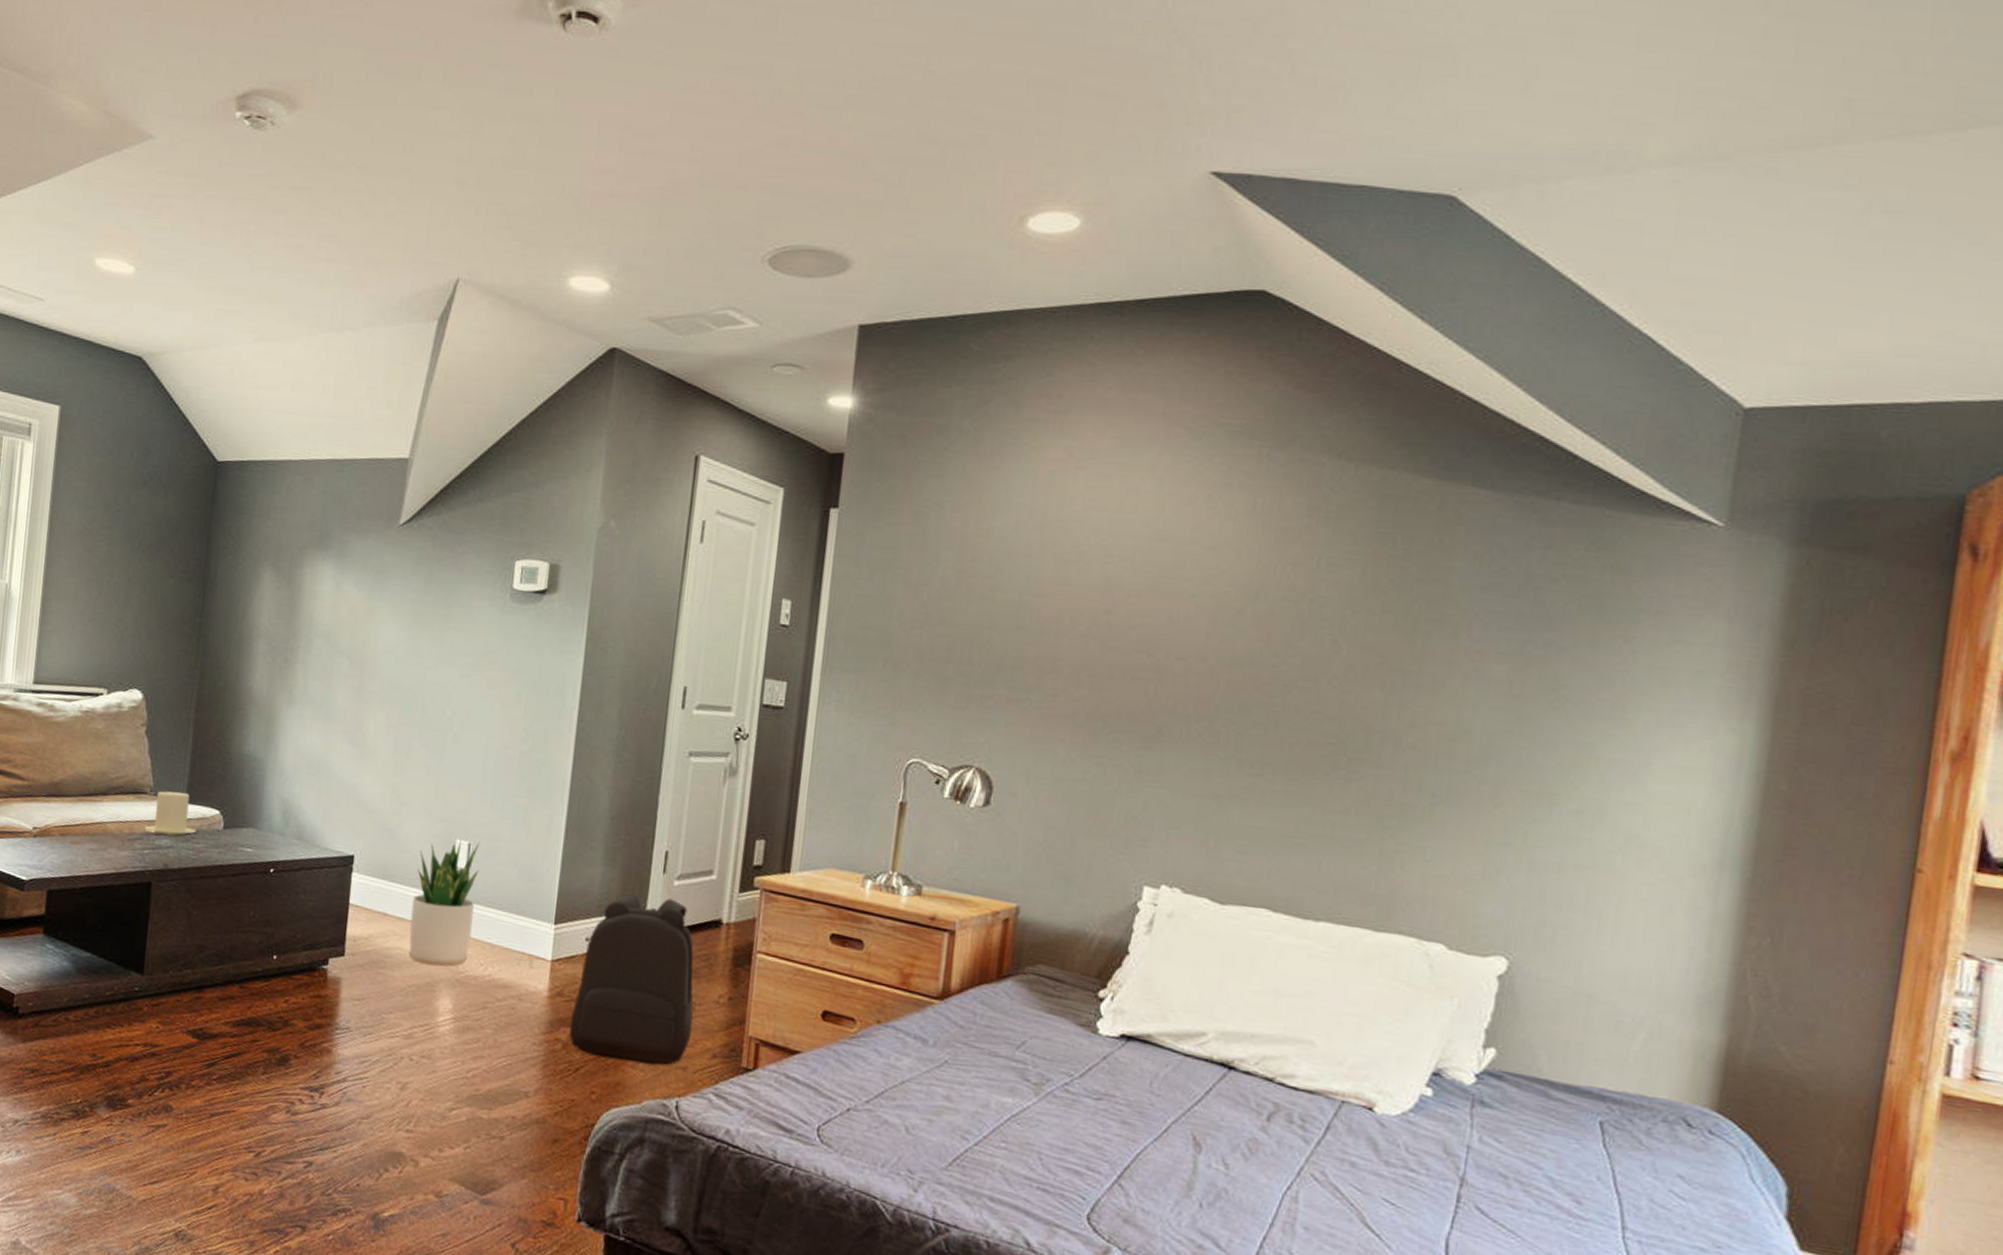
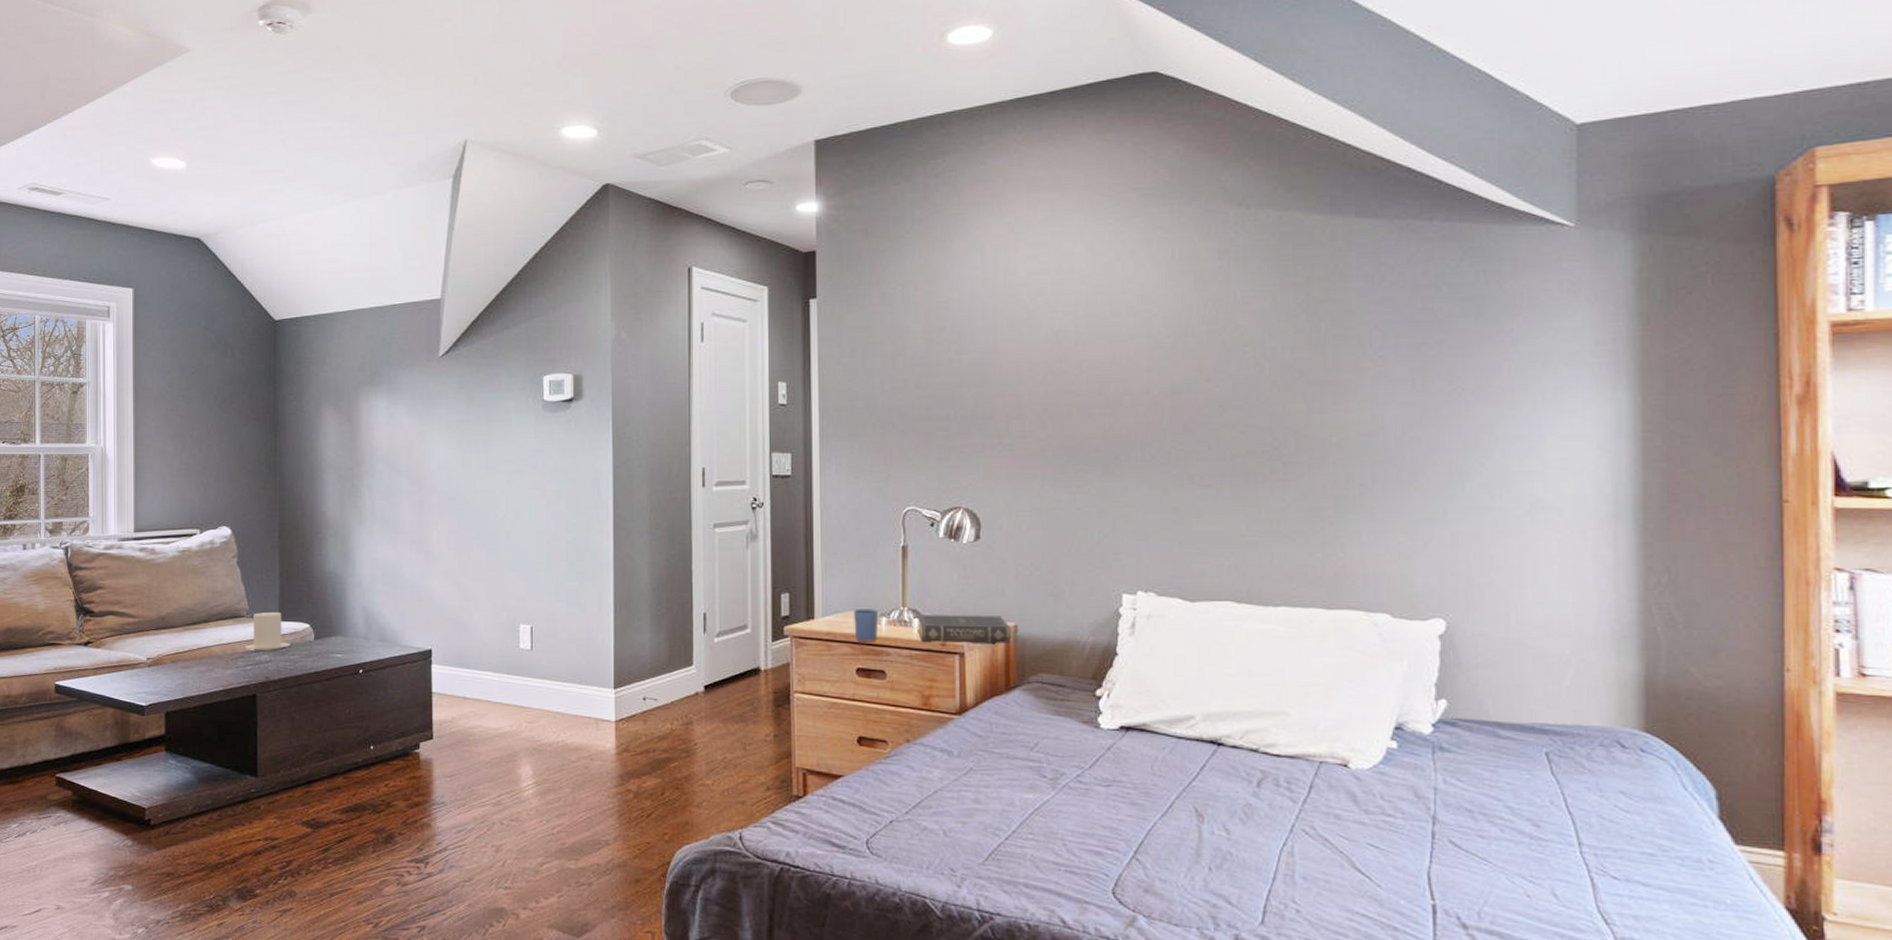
planter: present [409,840,480,967] -> none [488,624,543,739]
backpack: present [569,893,694,1066] -> none [639,654,746,803]
mug: none [833,867,864,907] -> present [854,608,879,642]
book: none [904,882,1012,927] -> present [916,615,1011,643]

